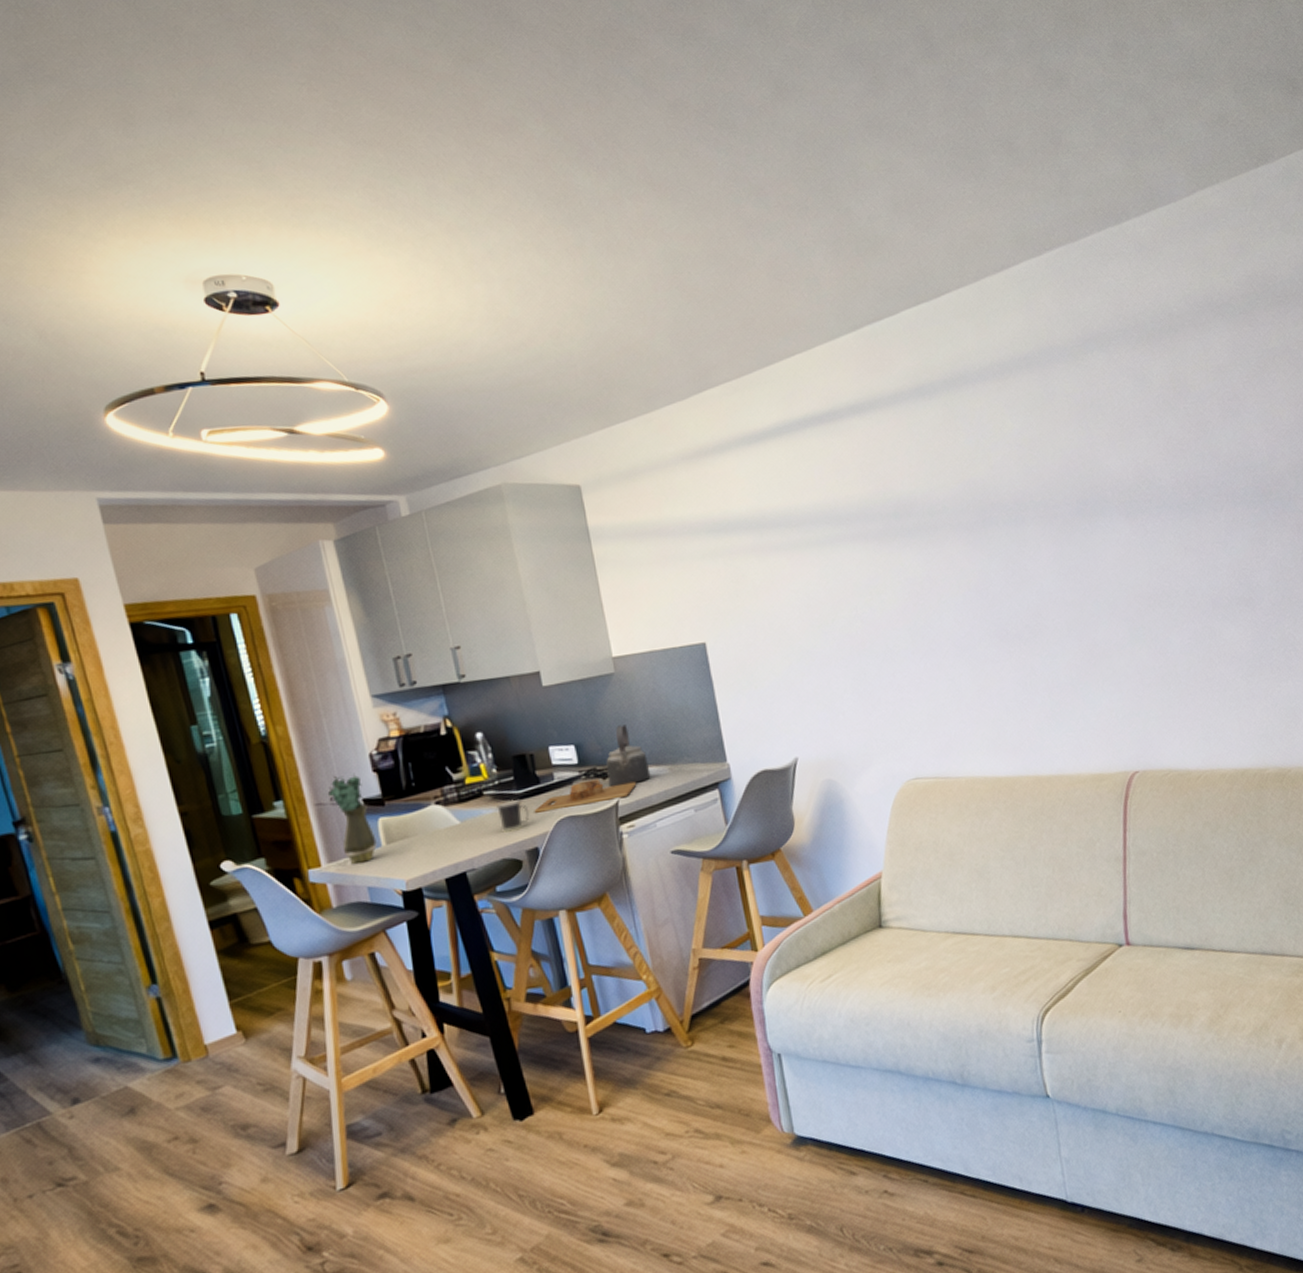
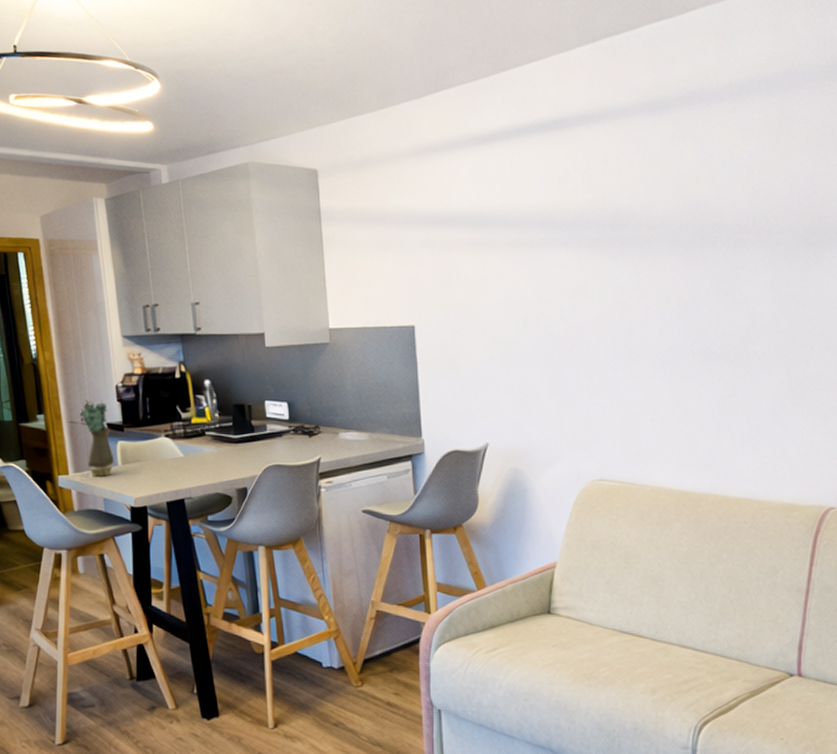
mug: present [497,799,530,834] -> none [216,442,243,471]
cutting board: present [534,779,637,814] -> none [247,435,338,459]
kettle: present [606,724,651,788] -> none [313,390,352,445]

